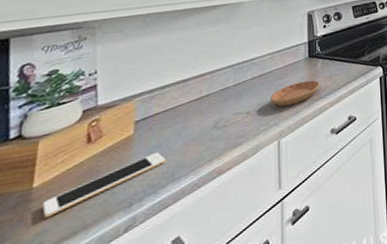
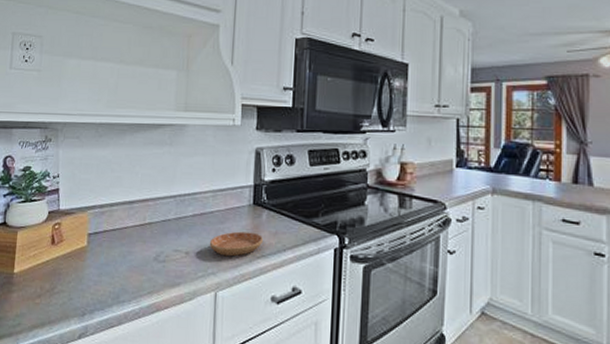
cell phone: present [42,151,166,217] -> none [20,269,112,303]

